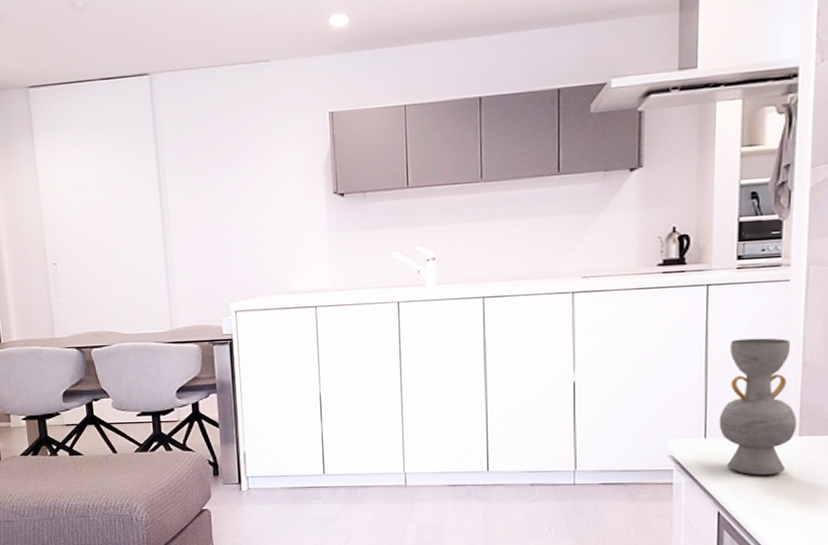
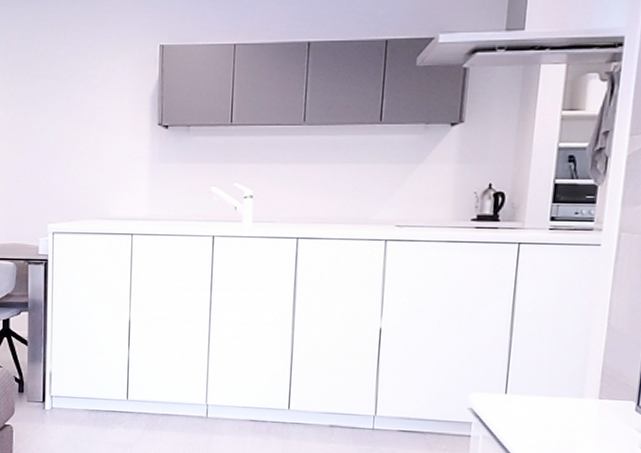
decorative vase: present [719,338,797,476] -> none [520,298,598,436]

